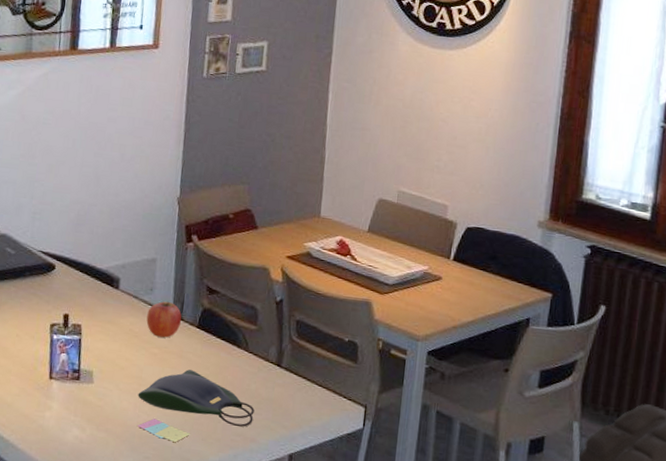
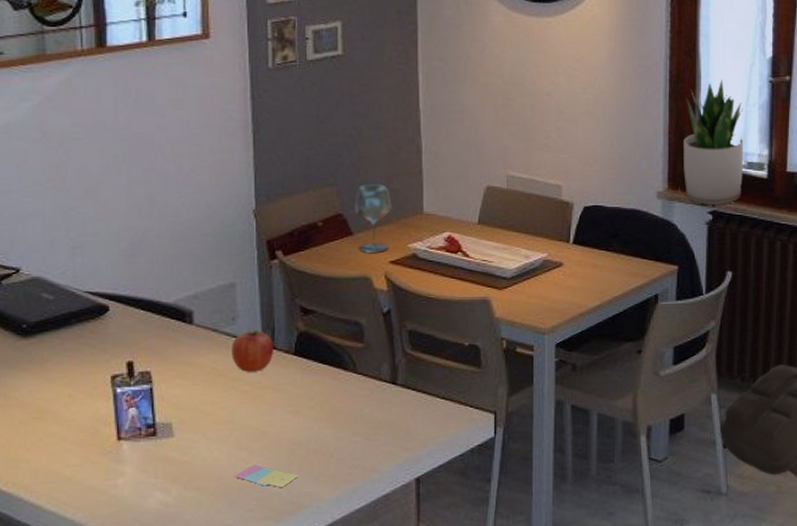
handbag: present [138,369,254,427] -> none [231,403,371,458]
wine glass: none [261,185,294,248] -> present [355,183,392,253]
planter: none [566,121,633,241] -> present [684,80,744,206]

